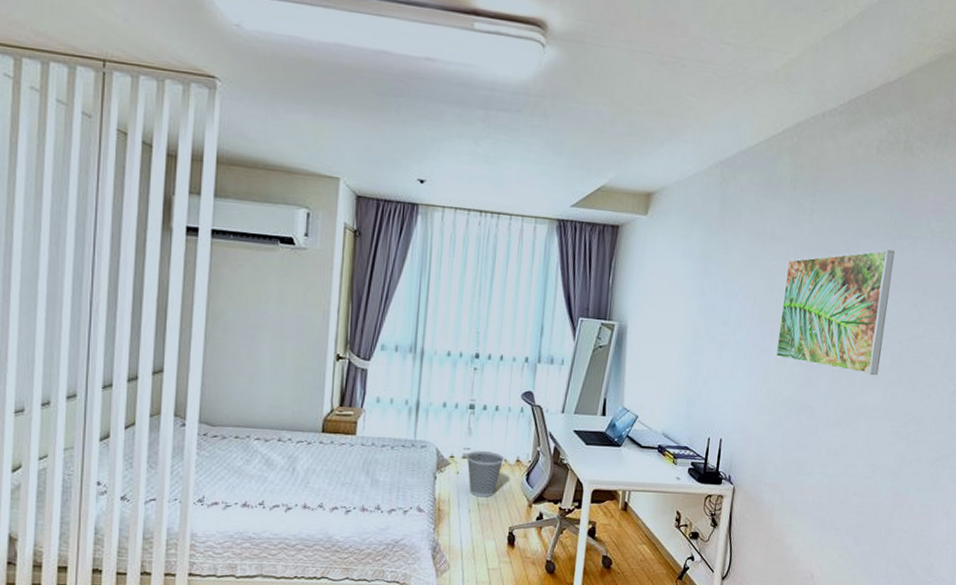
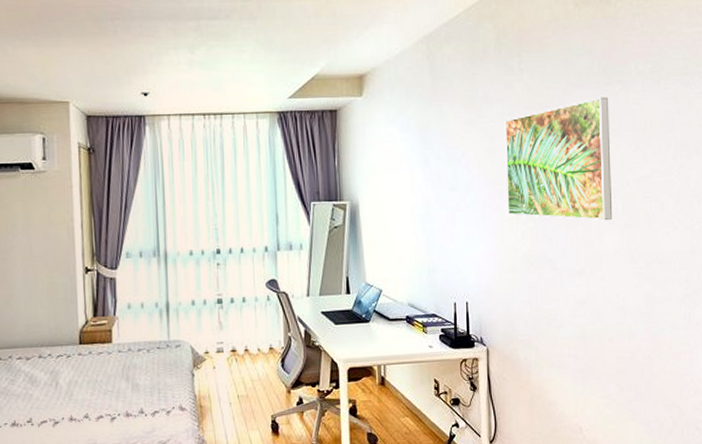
wastebasket: present [467,451,505,497] -> none [221,343,258,389]

